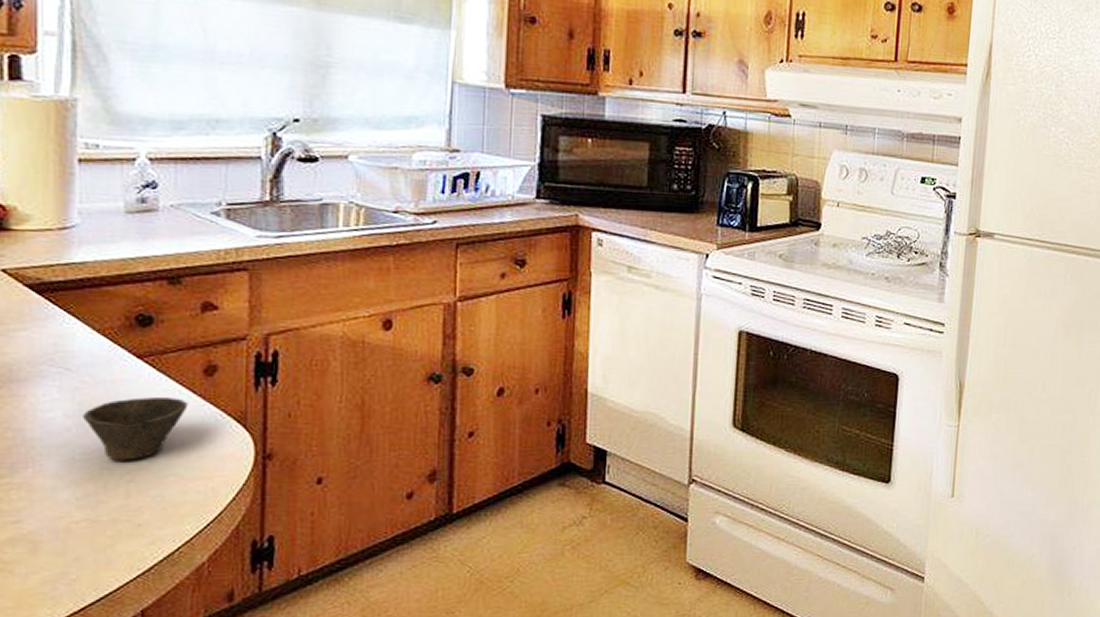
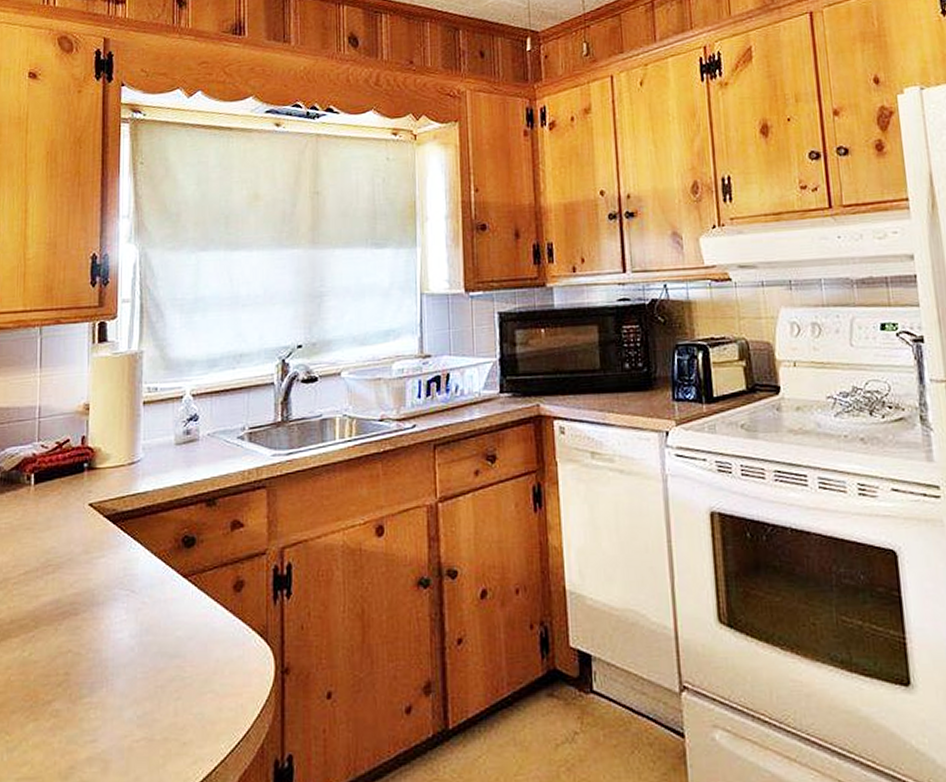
cup: present [83,397,189,461] -> none [143,614,222,679]

